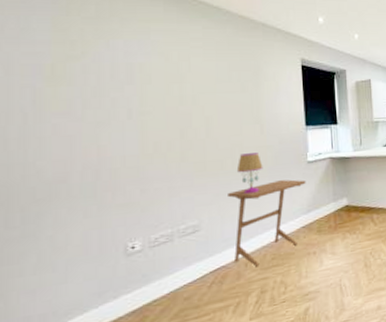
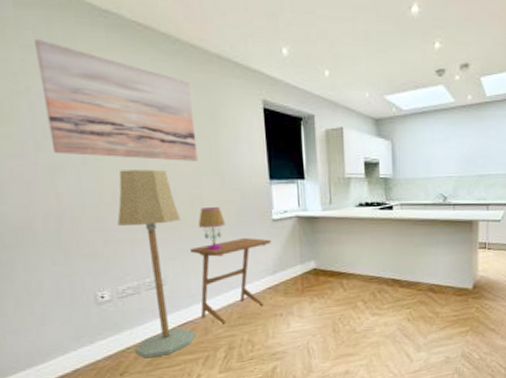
wall art: none [97,13,240,113] -> present [35,39,198,161]
floor lamp: none [157,120,228,311] -> present [117,169,196,359]

